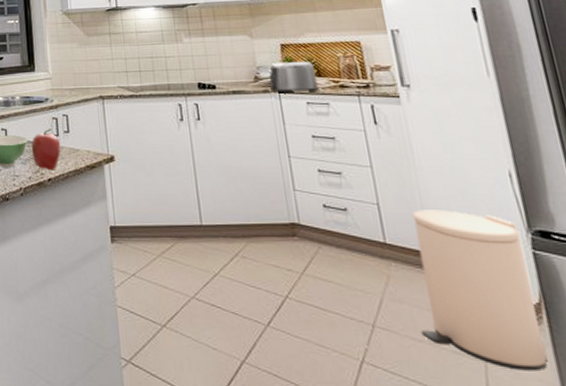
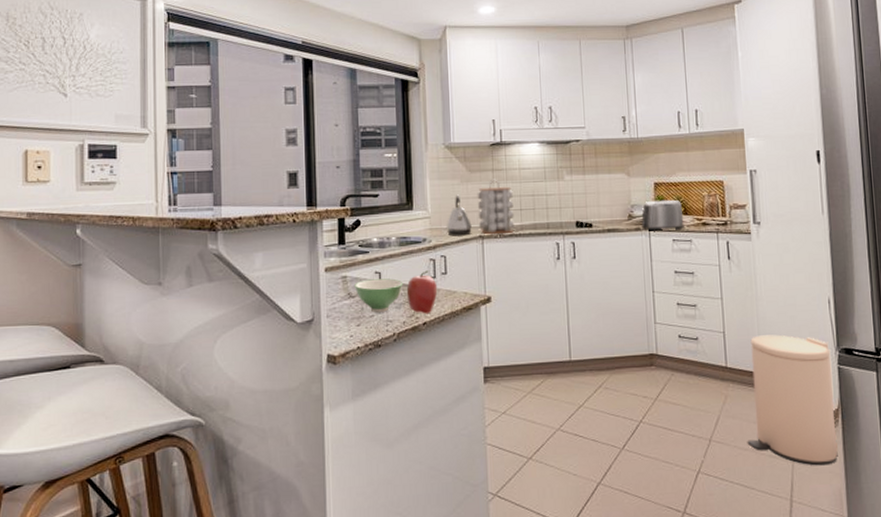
kettle: none [66,57,92,97] -> present [446,194,472,236]
spice rack: none [95,43,134,96] -> present [477,180,515,235]

